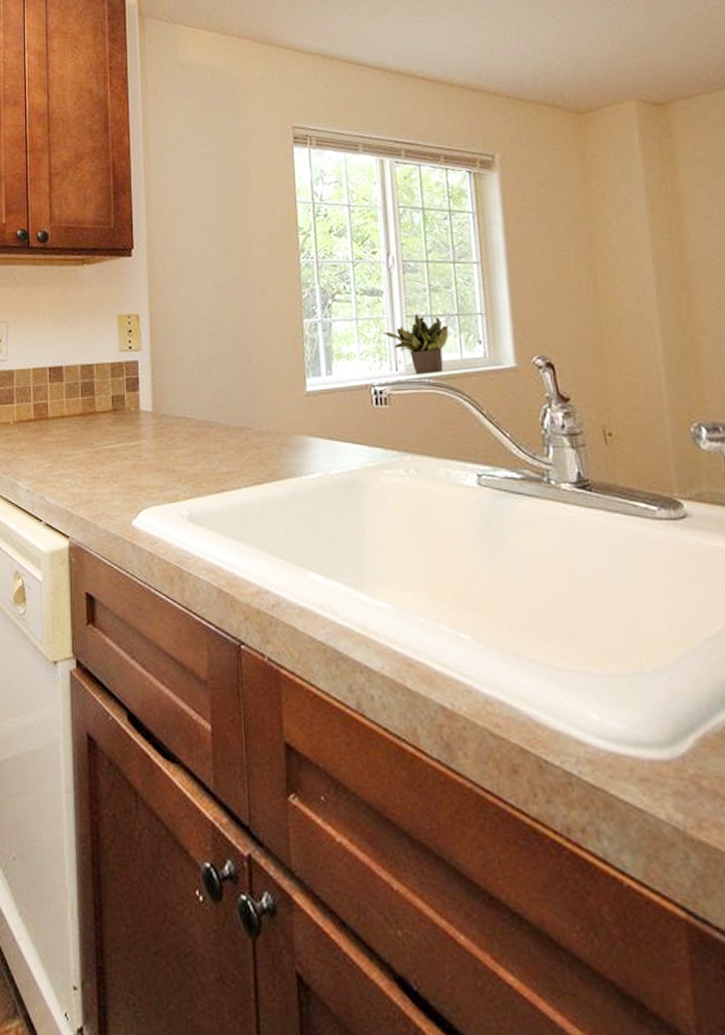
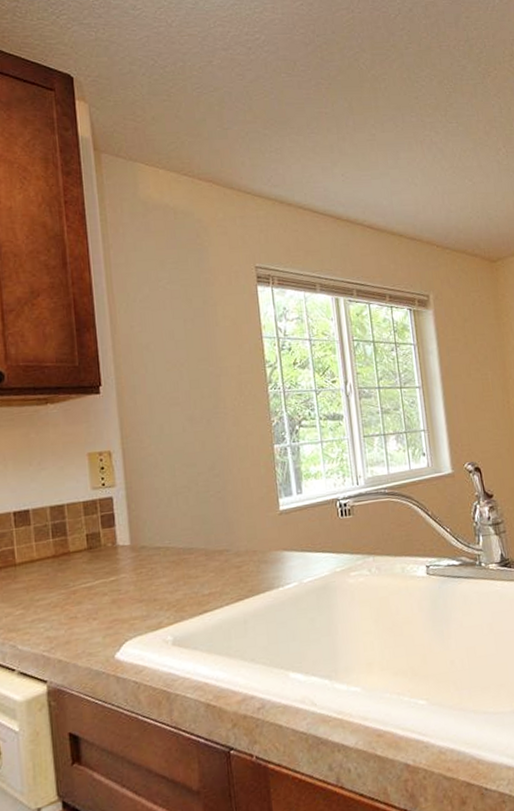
potted plant: present [382,313,449,375] -> none [344,433,399,487]

